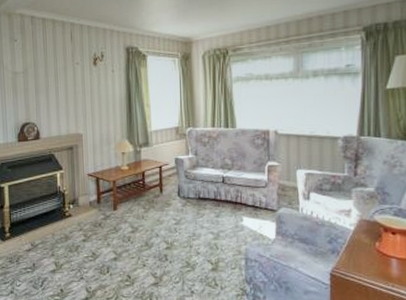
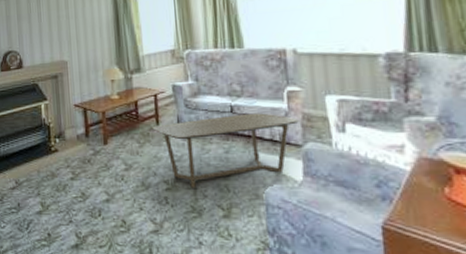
coffee table: none [156,183,275,247] -> present [152,113,299,188]

